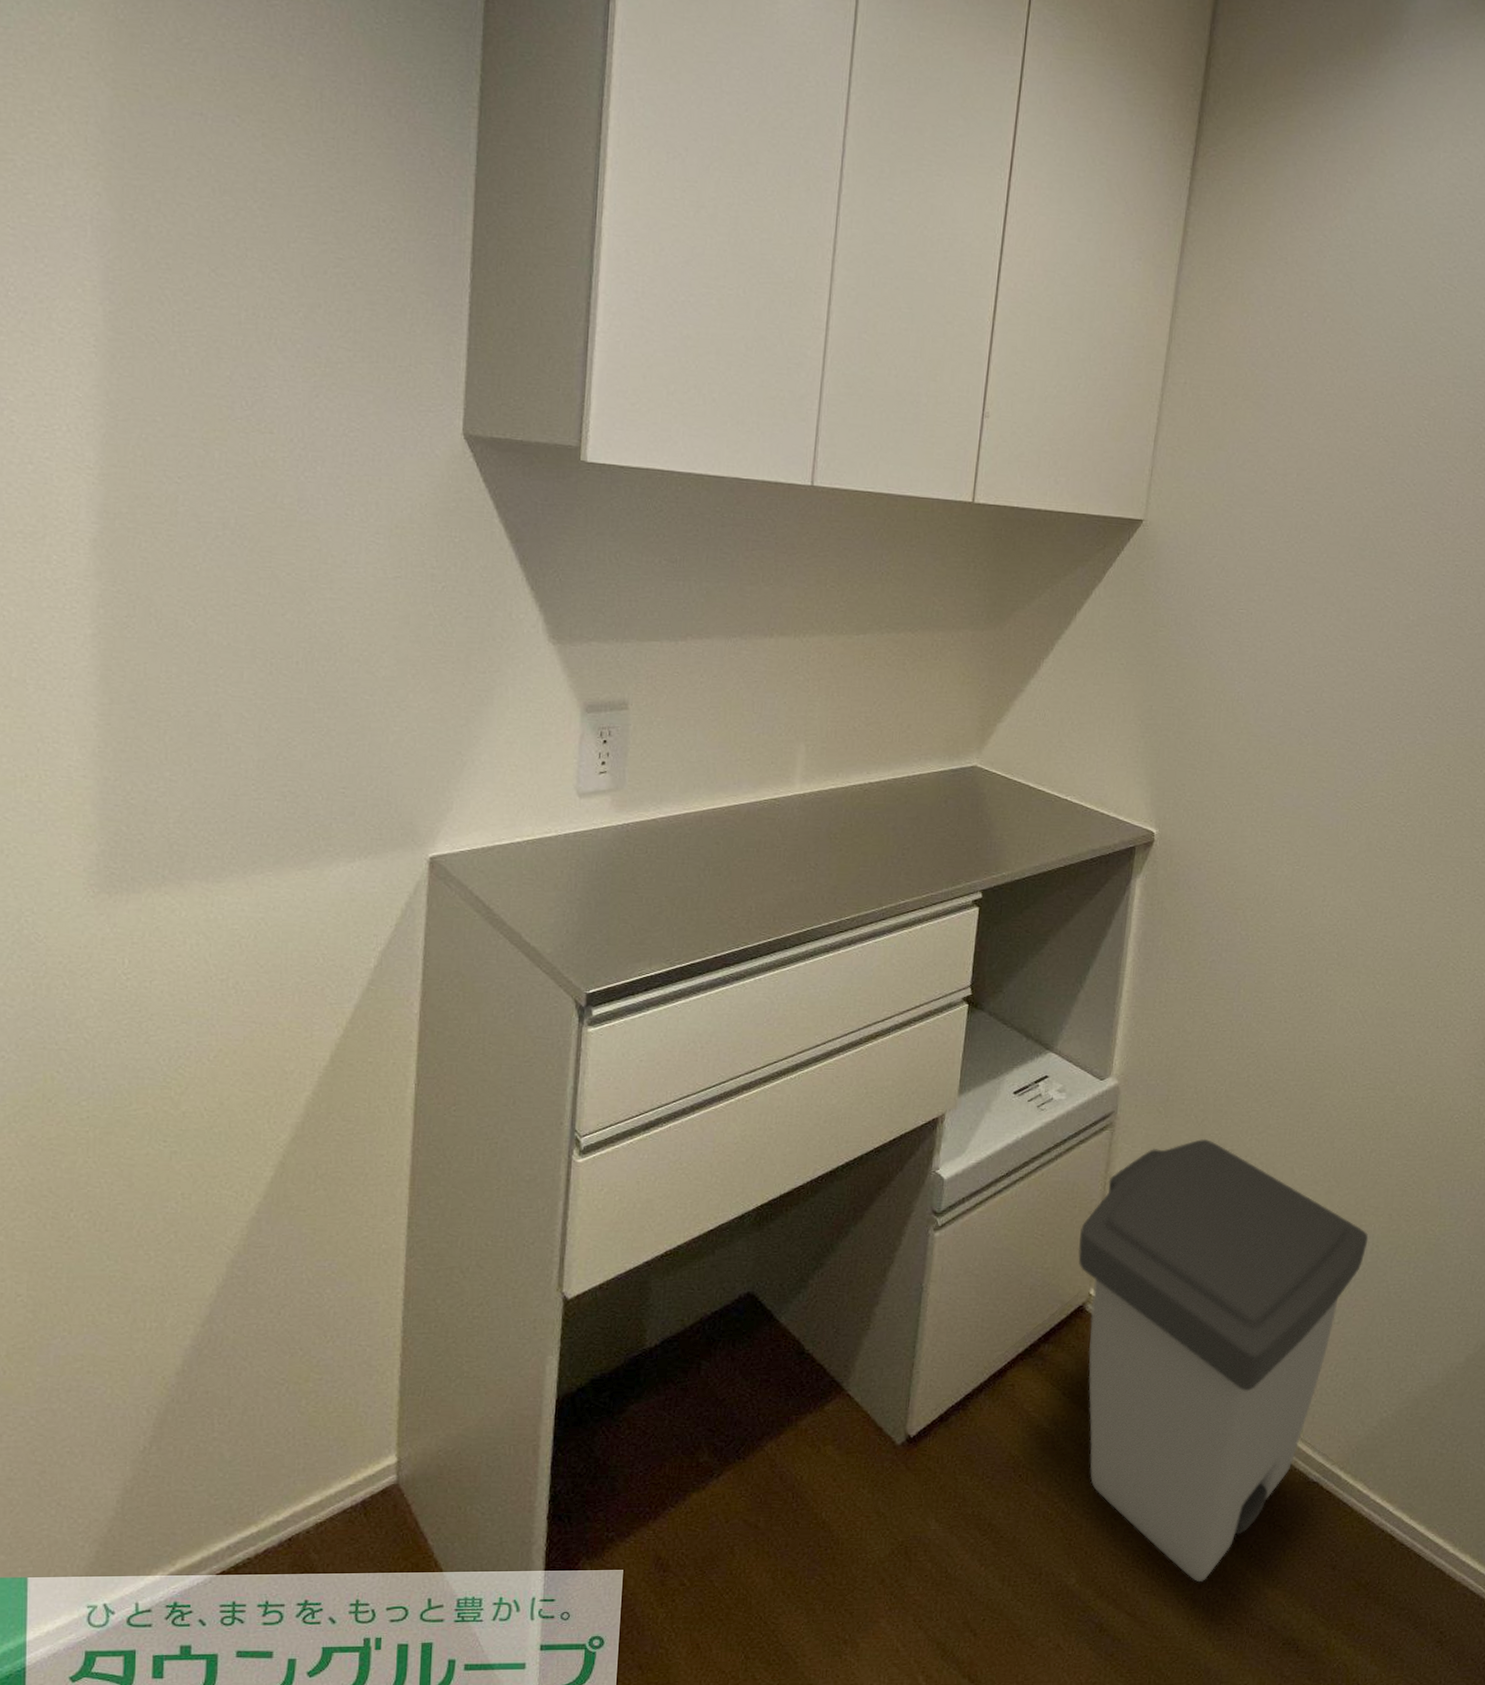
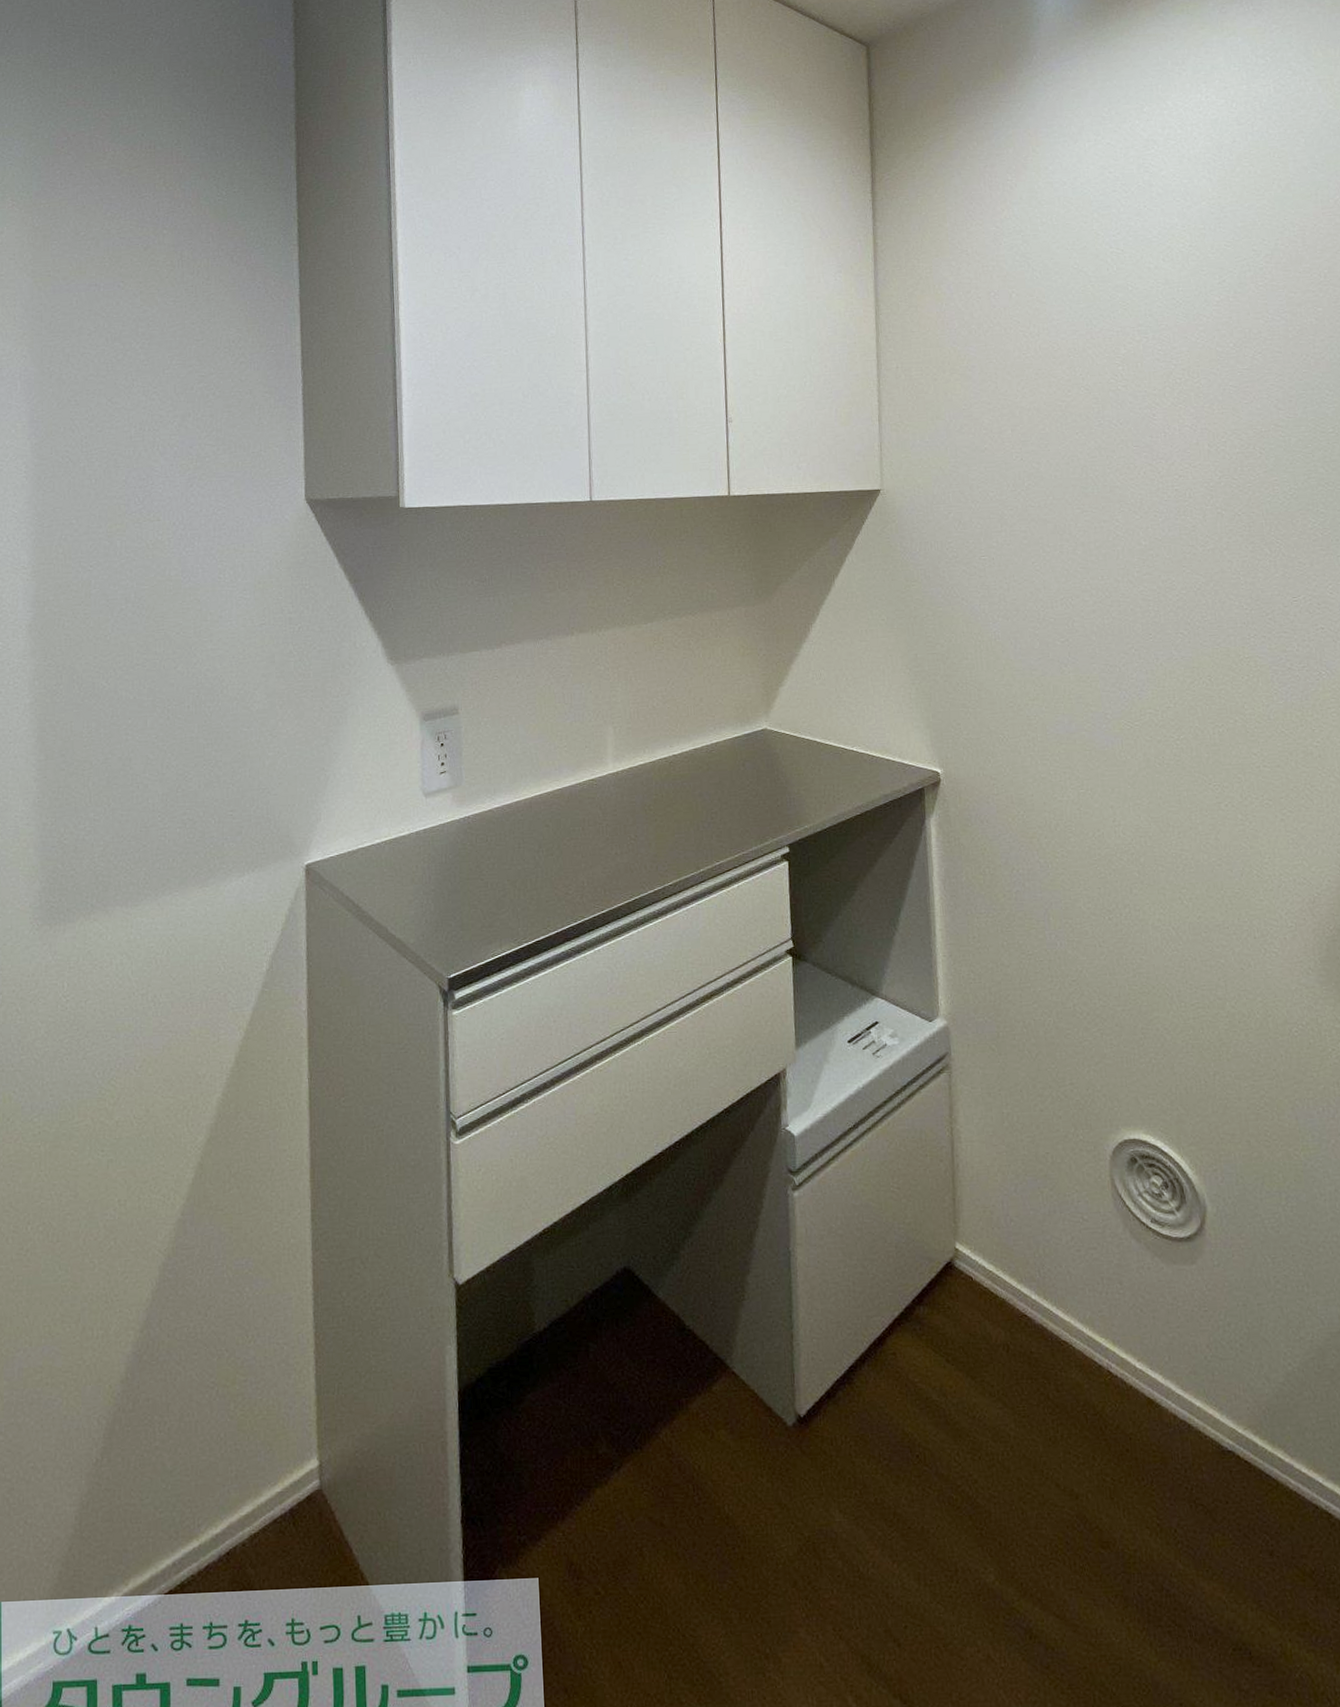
trash can: present [1078,1138,1369,1581] -> none [935,1073,1231,1575]

